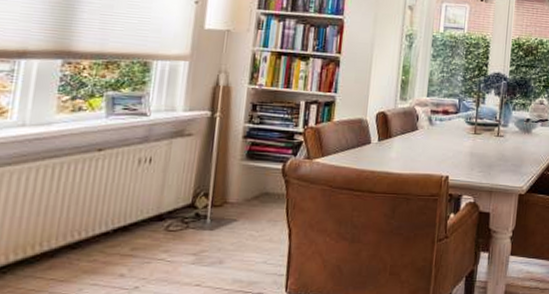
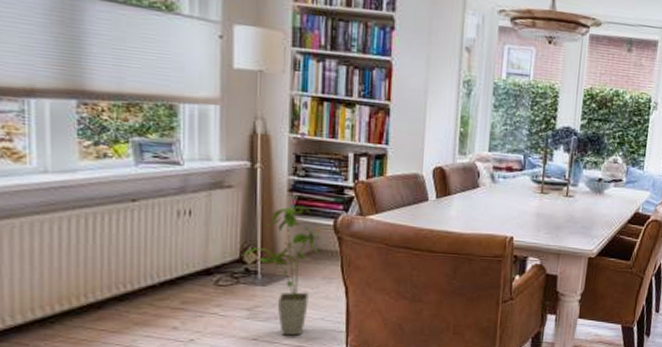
house plant: none [194,151,271,280] -> present [243,205,323,336]

